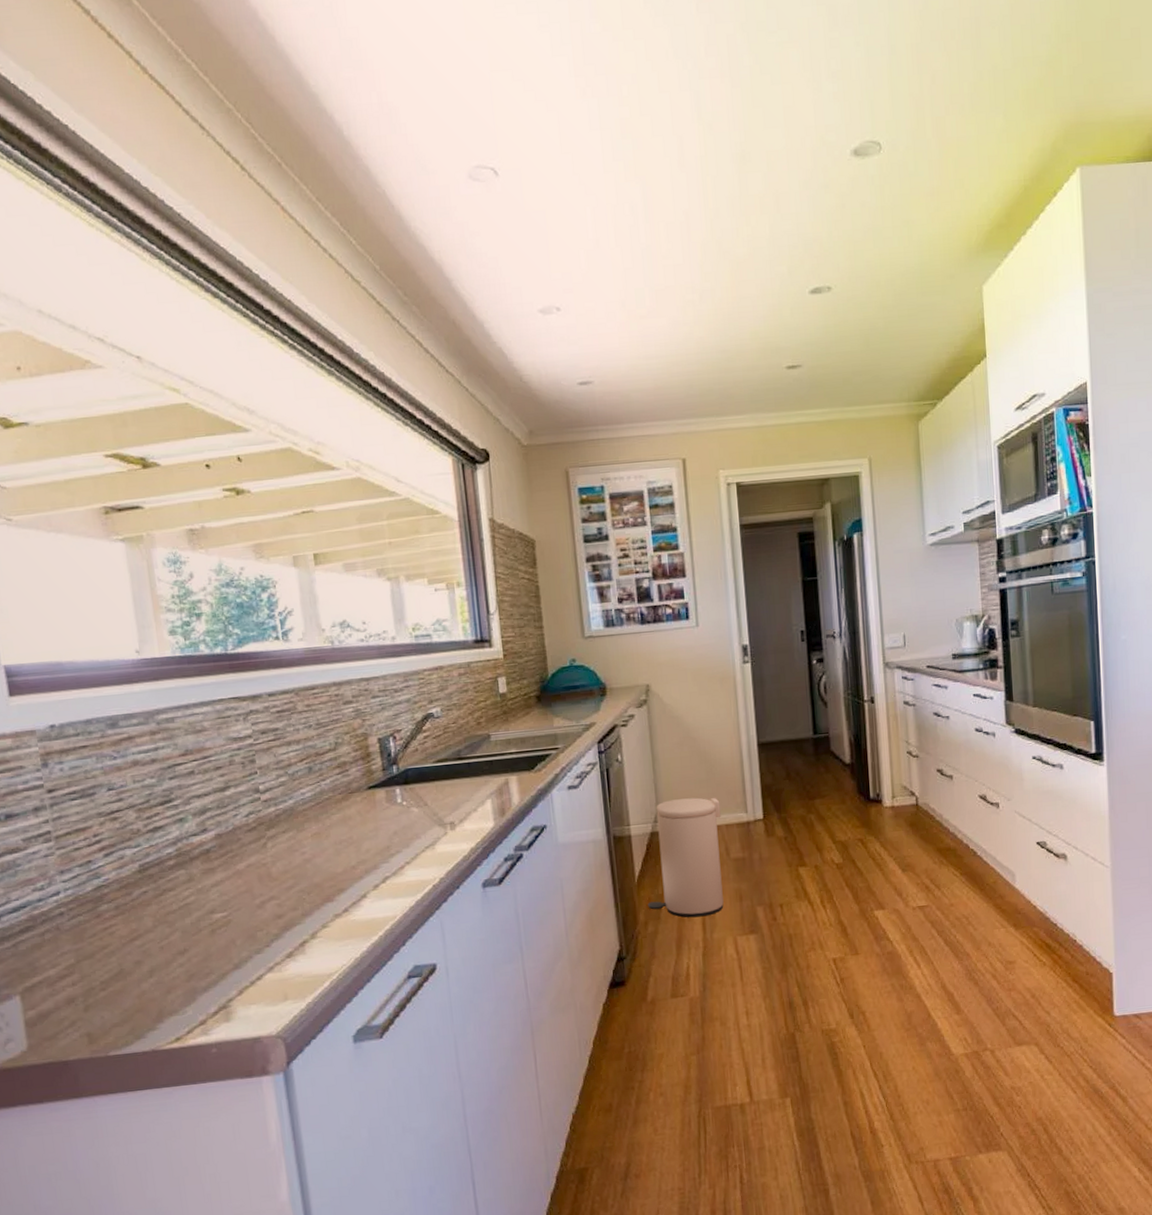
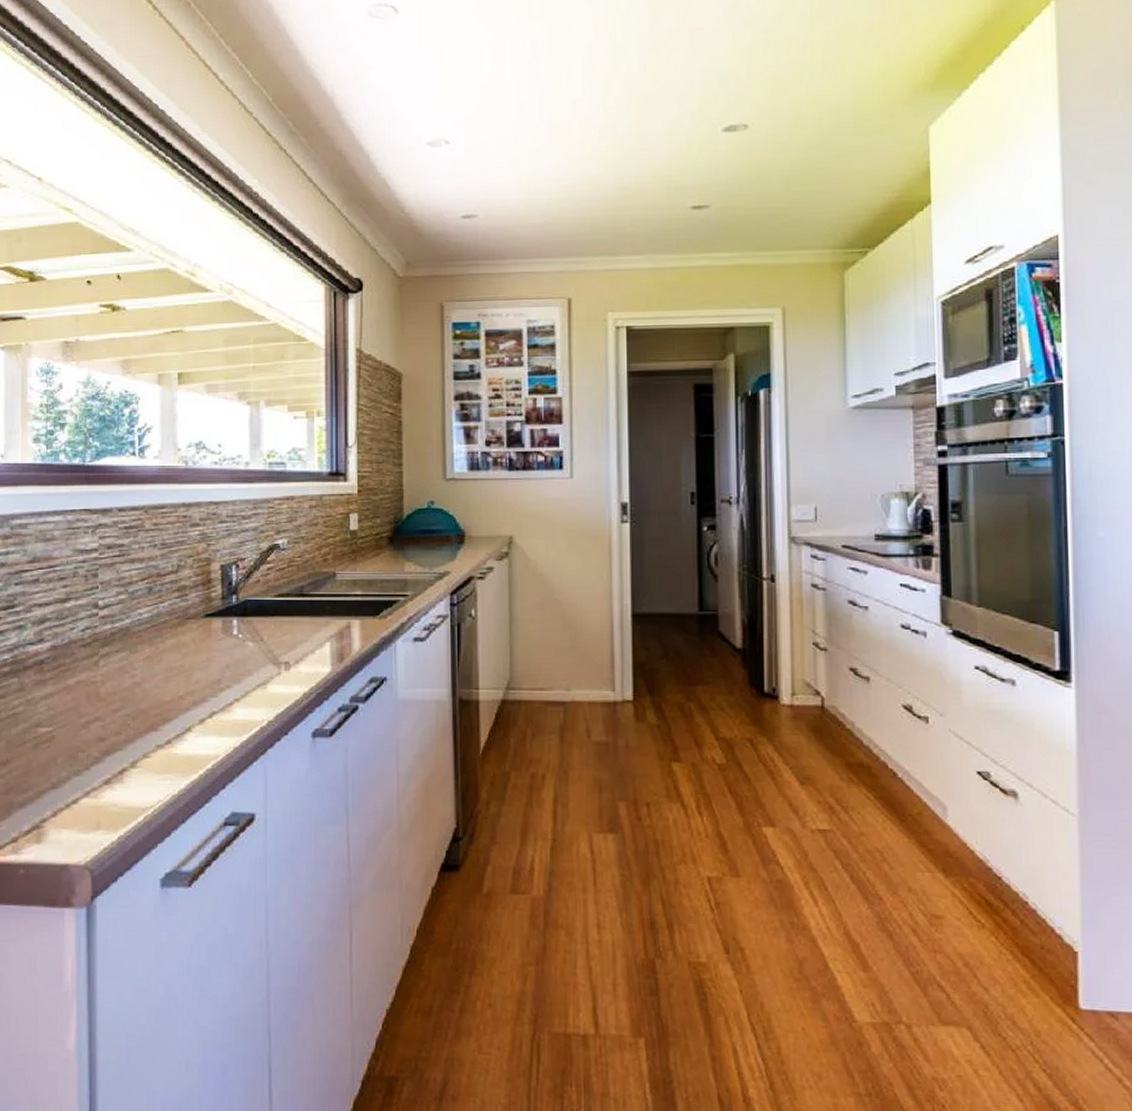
pedal bin: present [647,797,724,918] -> none [492,666,584,804]

